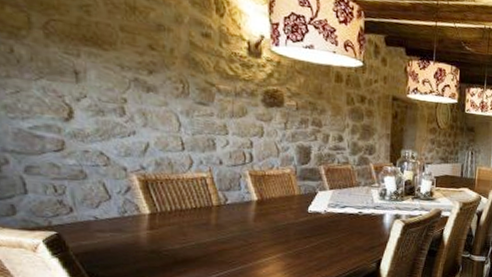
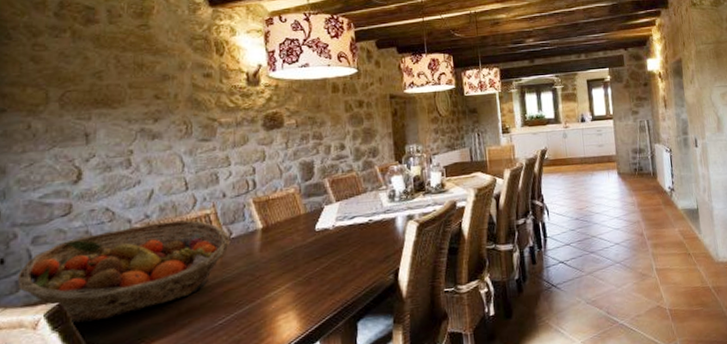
fruit basket: none [12,174,226,255] -> present [17,220,231,324]

